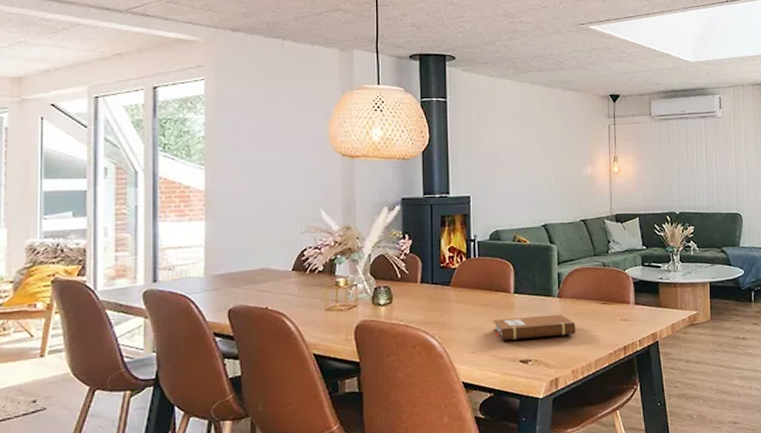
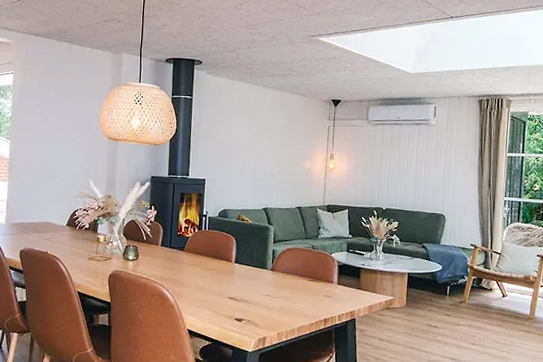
notebook: present [492,314,576,340] -> none [215,282,284,303]

